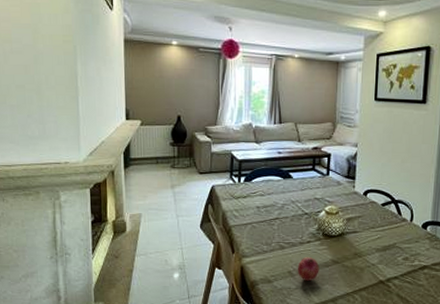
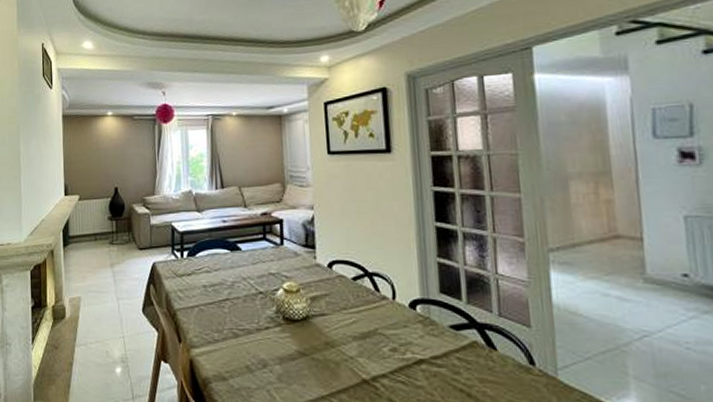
fruit: present [297,256,320,281] -> none [256,346,284,379]

